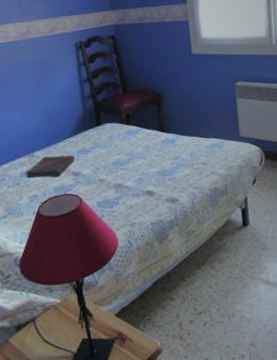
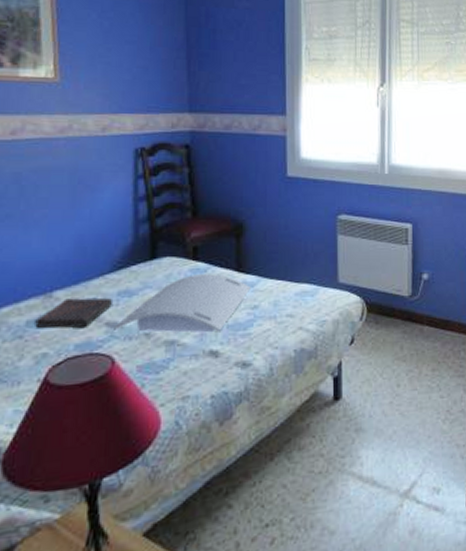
serving tray: none [78,134,172,179] -> present [114,274,251,333]

